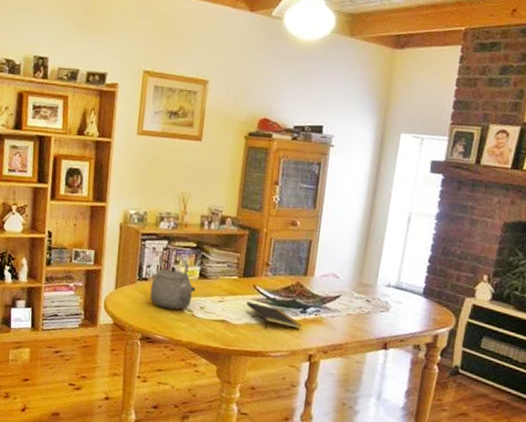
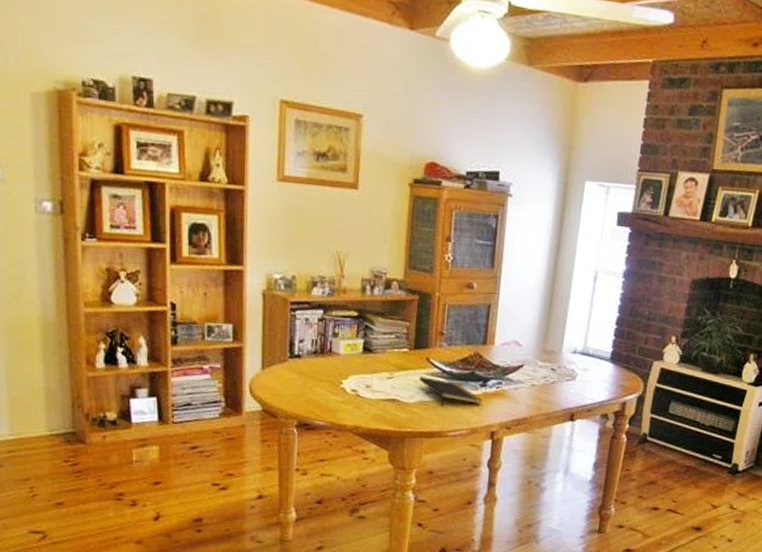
tea kettle: present [150,252,196,310] -> none [305,324,360,391]

